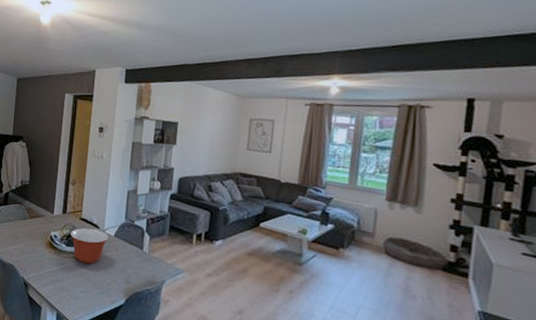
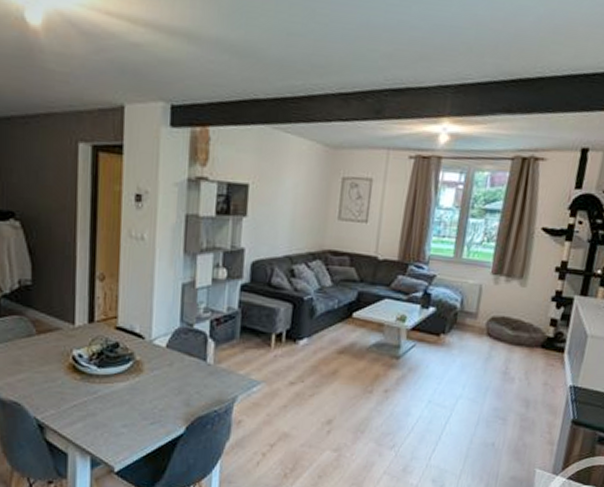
mixing bowl: present [70,227,109,264] -> none [102,340,158,388]

